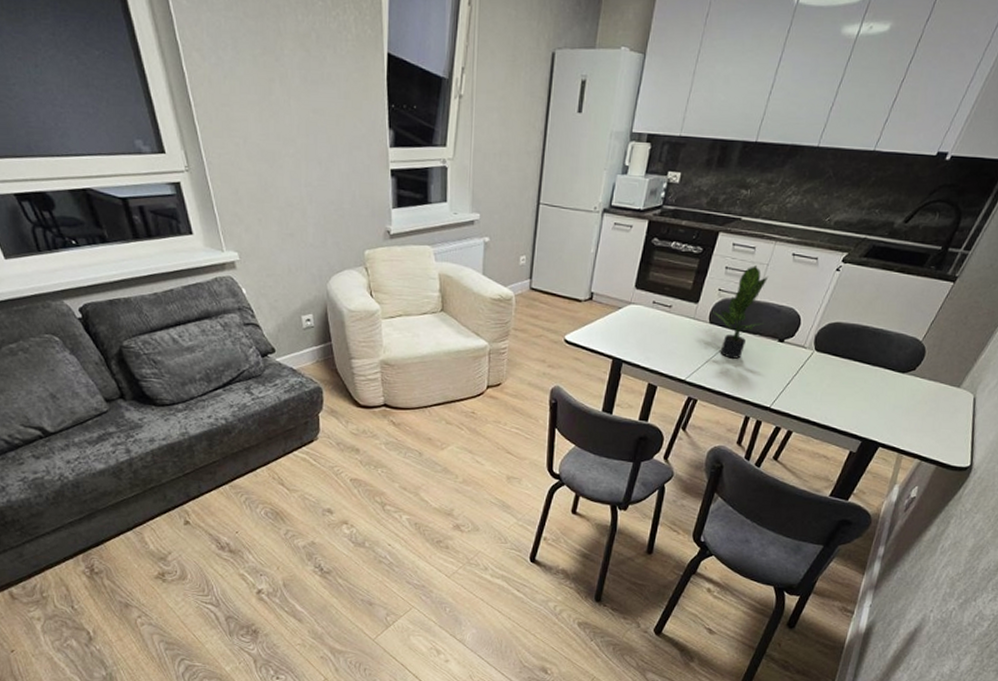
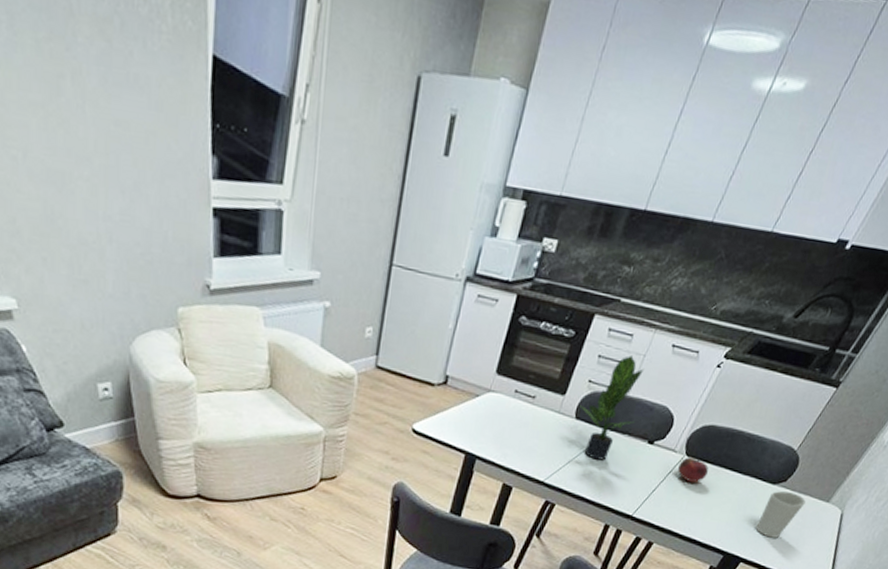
fruit: none [808,352,838,376] -> present [677,457,709,483]
cup: none [890,379,937,423] -> present [755,491,806,538]

